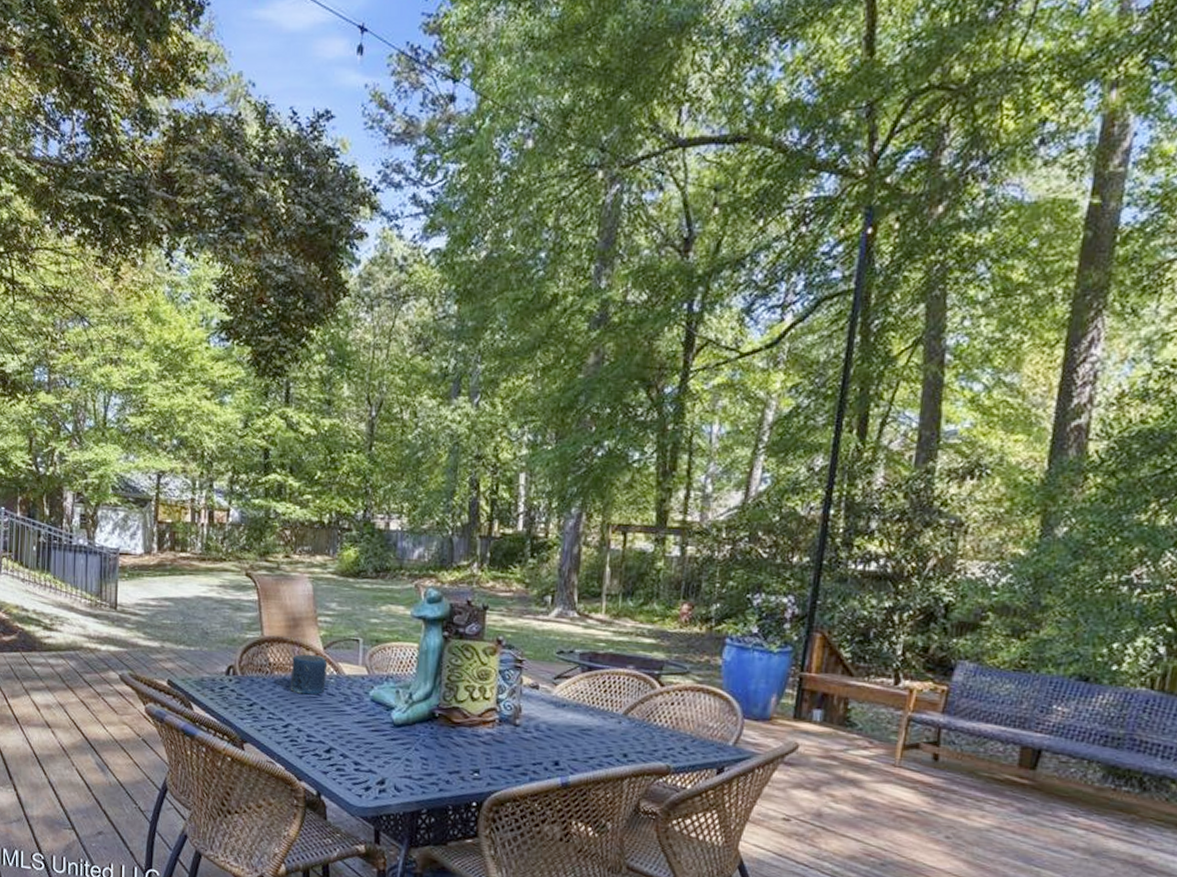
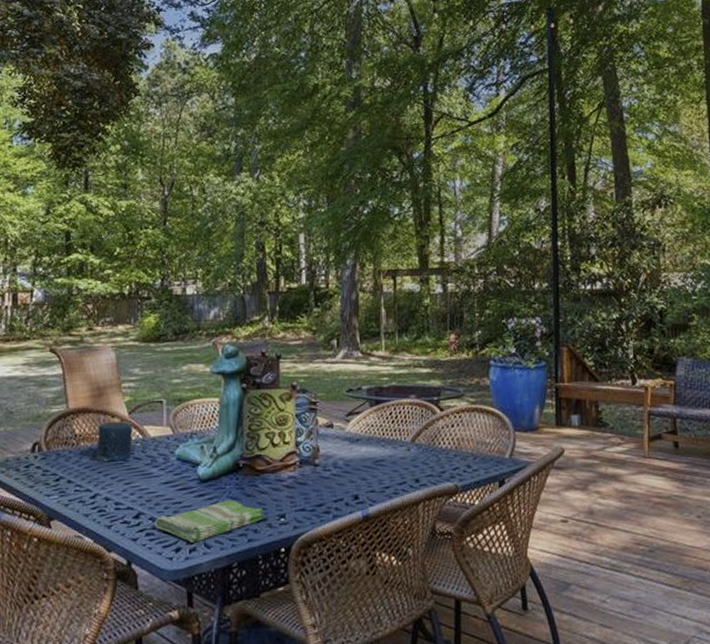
dish towel: none [345,747,458,784] -> present [154,500,264,543]

